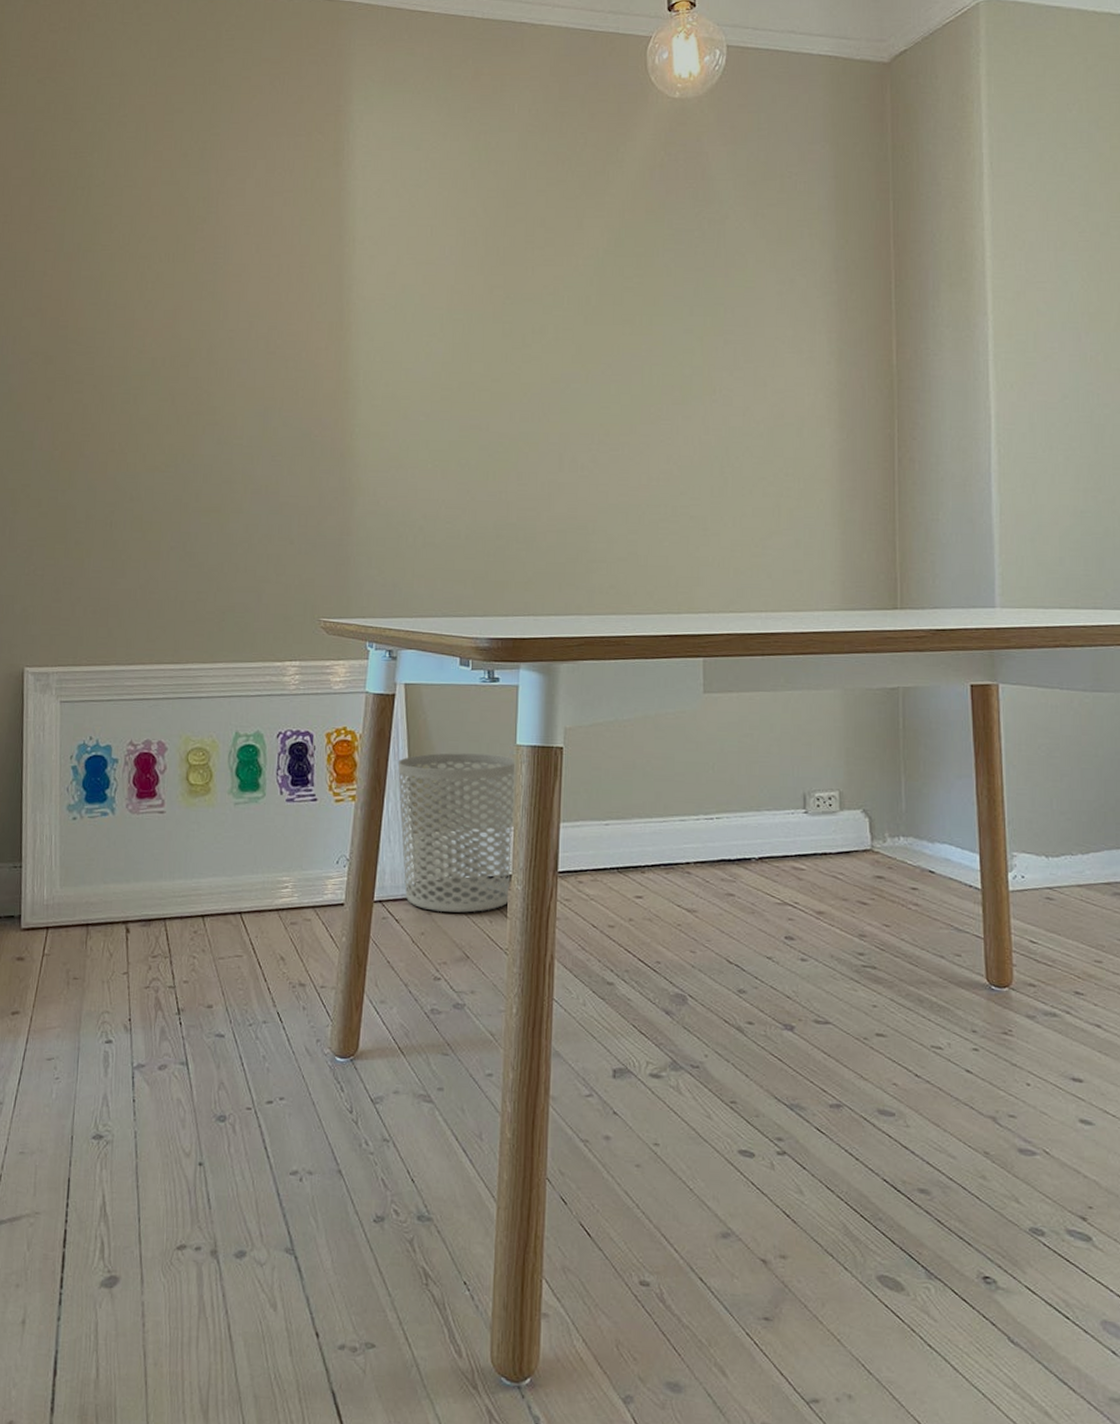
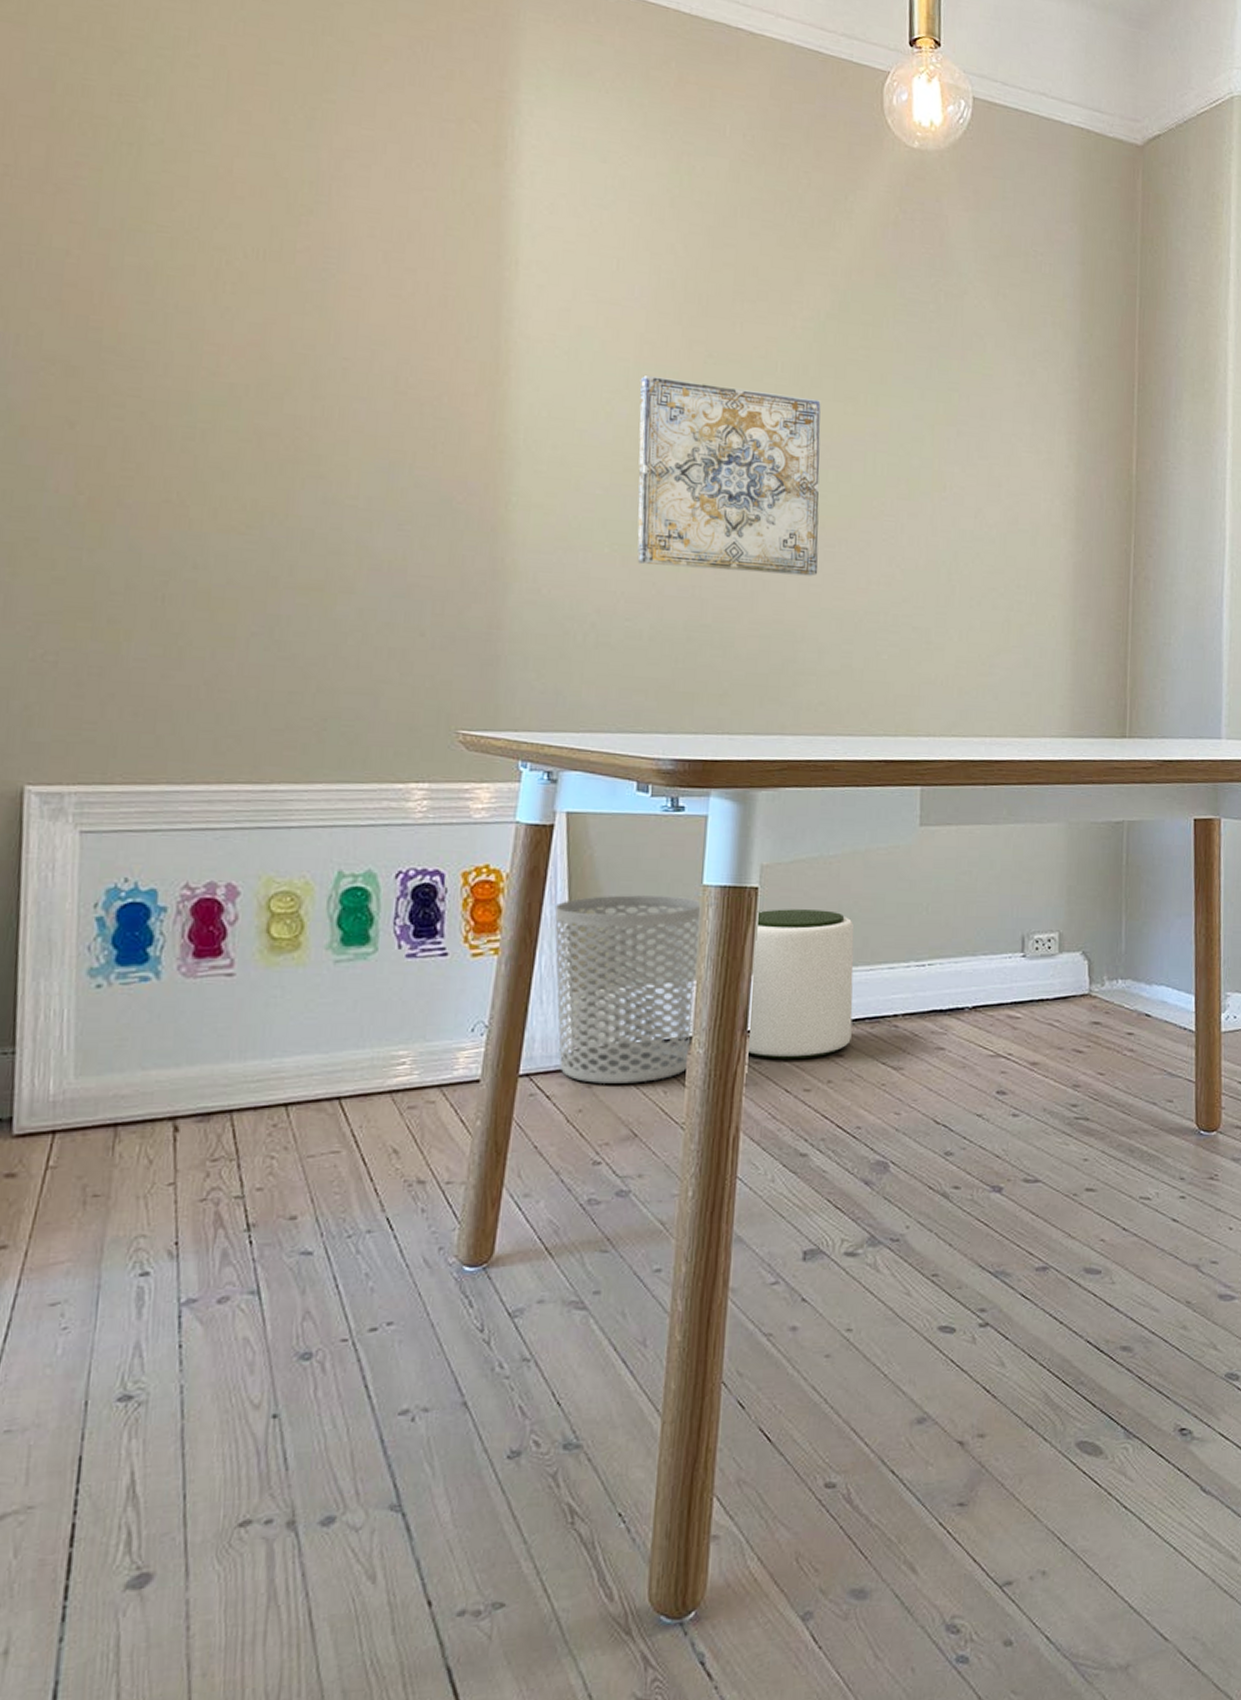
wall art: none [452,318,605,477] -> present [637,374,821,576]
plant pot: none [557,766,649,899] -> present [746,909,854,1060]

